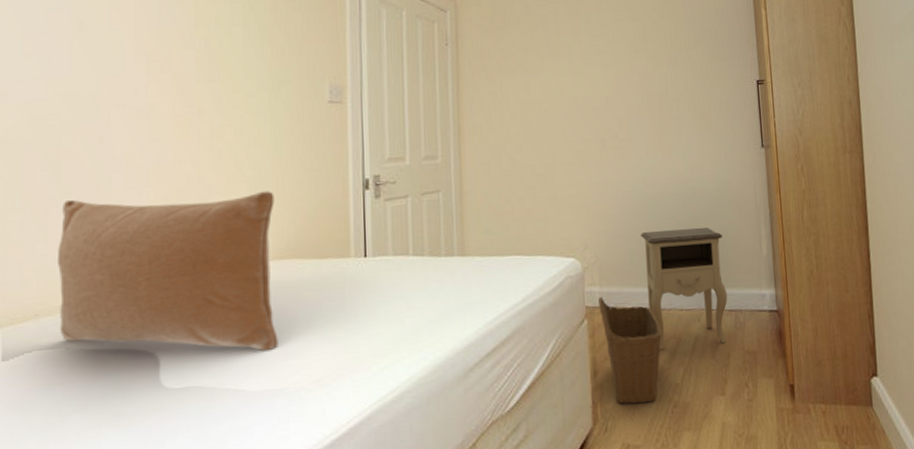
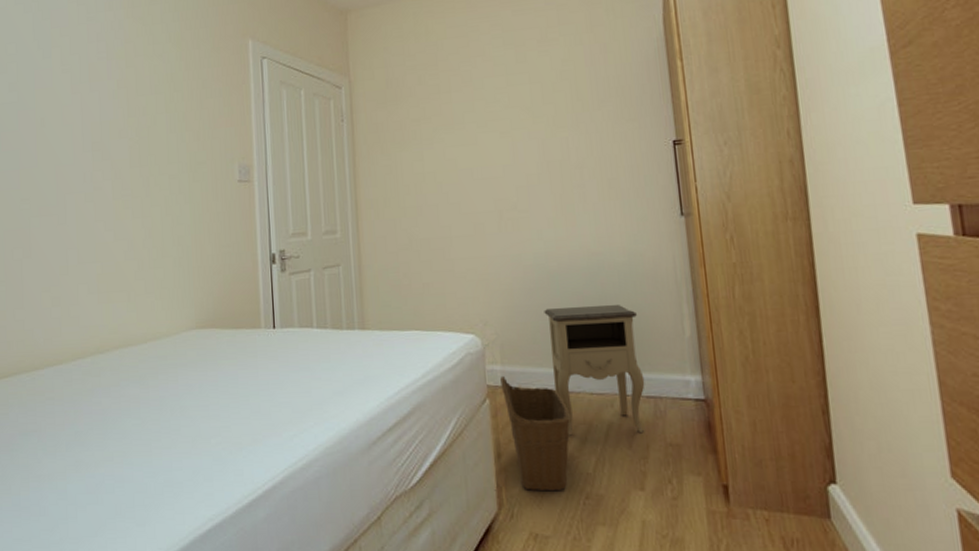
pillow: present [58,191,278,351] -> none [31,265,202,412]

